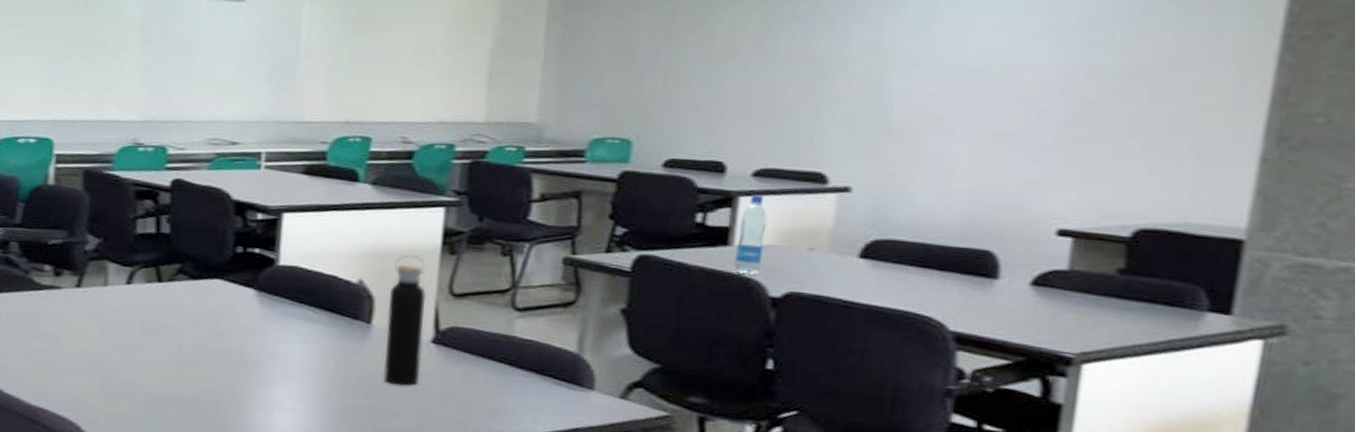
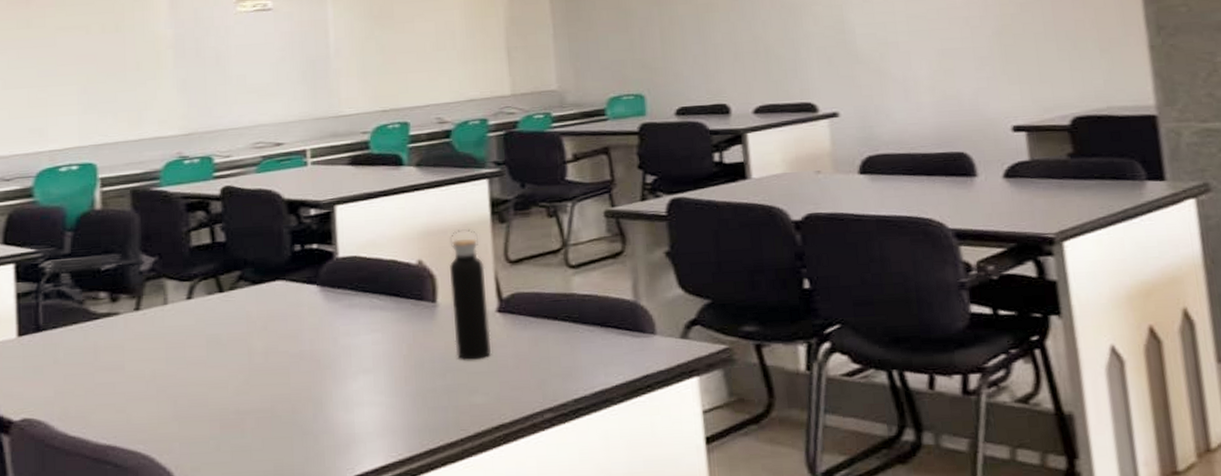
bottle: present [734,195,768,275] -> none [752,130,778,203]

